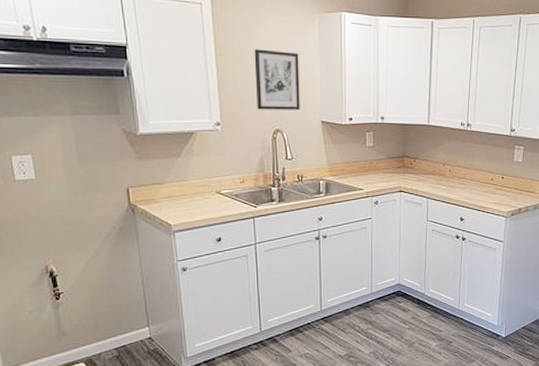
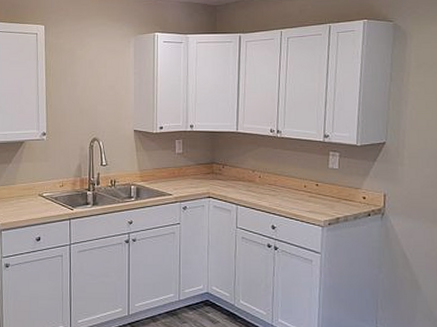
wall art: present [254,49,300,110] -> none [77,68,116,121]

